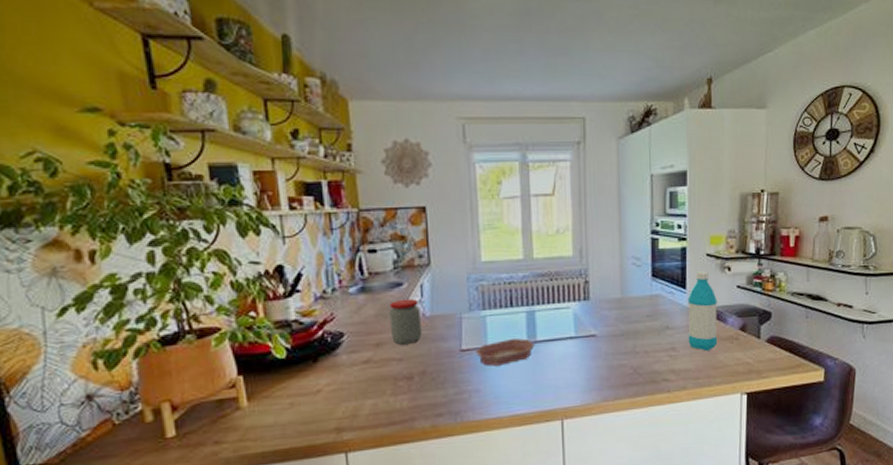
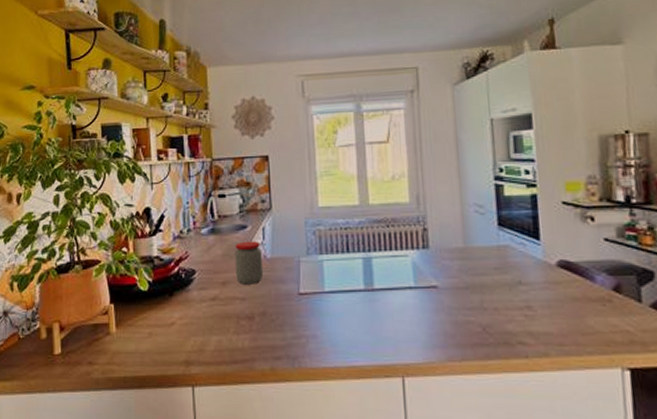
bowl: present [476,338,535,366] -> none [313,285,373,312]
water bottle: present [687,271,718,351] -> none [542,221,585,313]

